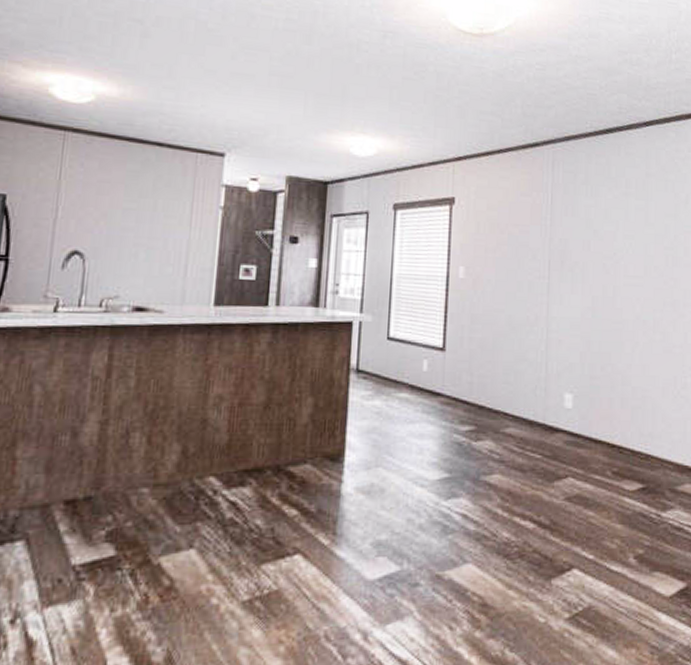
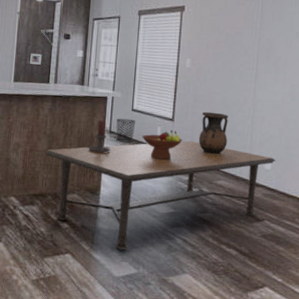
dining table: none [261,376,579,540] -> present [44,141,276,250]
candle holder: none [326,354,359,402] -> present [88,120,111,154]
waste bin: none [365,350,394,384] -> present [115,118,136,143]
fruit bowl: none [402,363,458,405] -> present [142,129,183,160]
vase: none [478,336,516,393] -> present [198,111,229,155]

